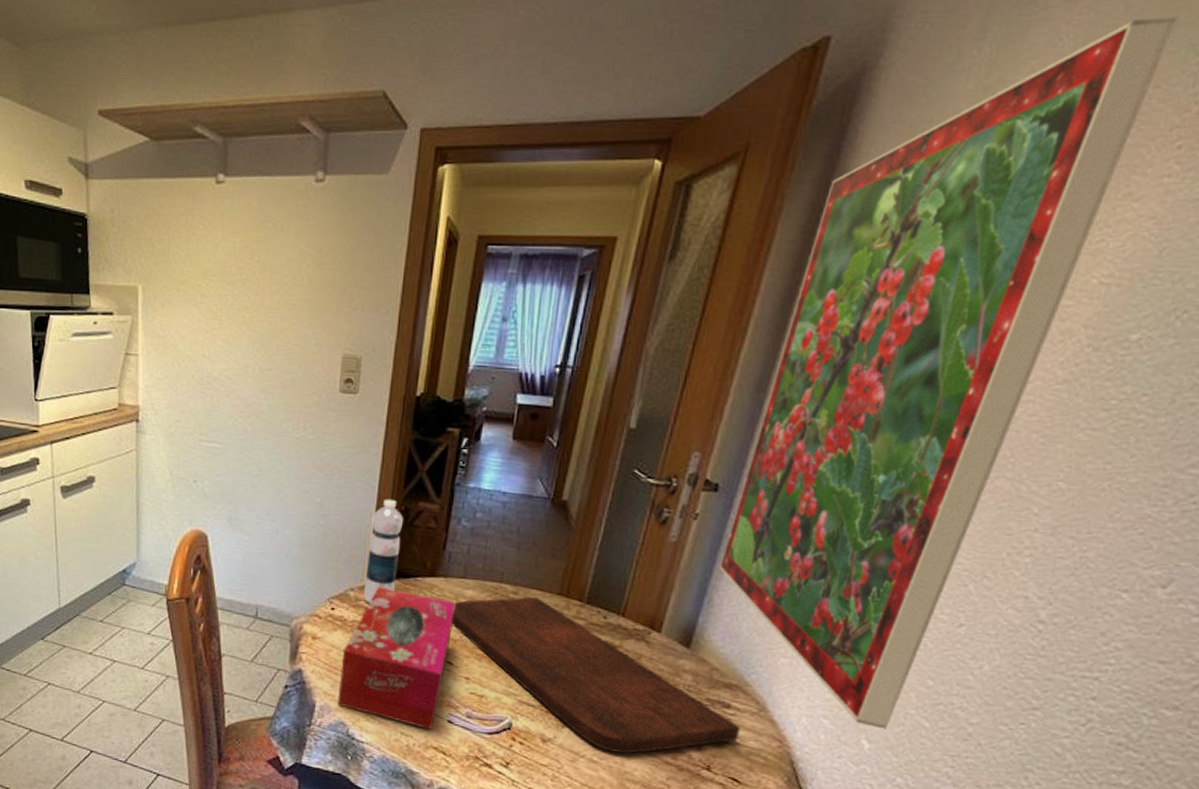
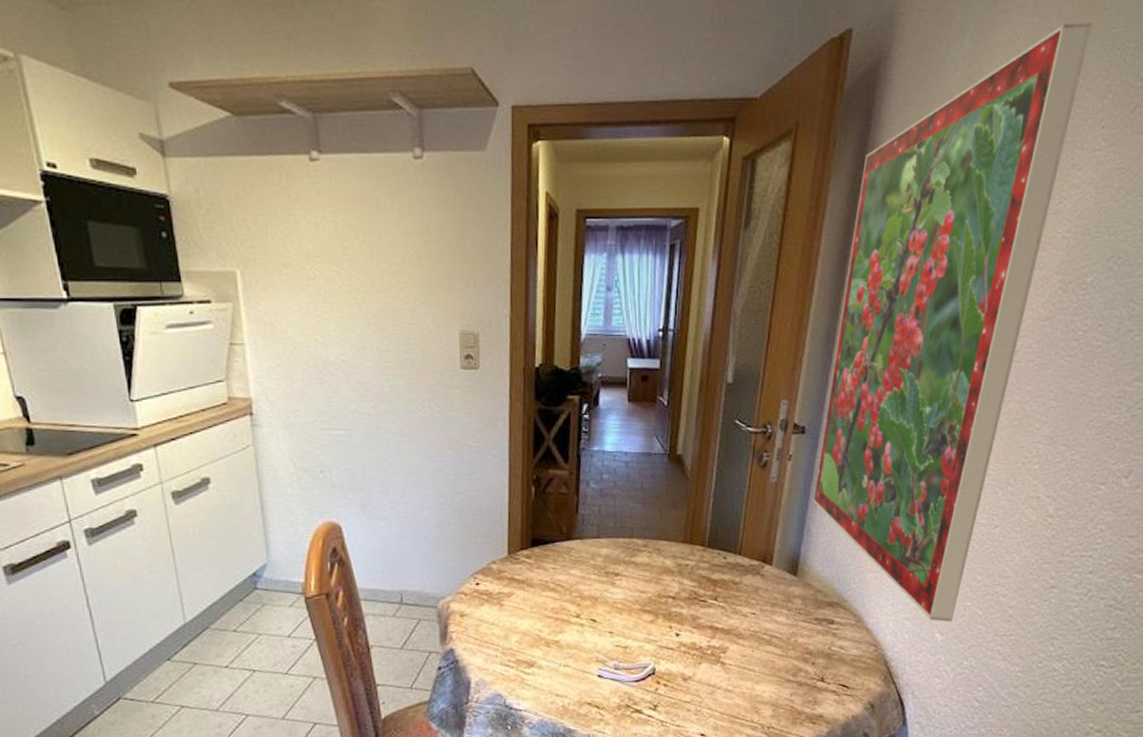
tissue box: present [337,587,456,730] -> none [491,556,593,687]
water bottle: present [364,499,404,603] -> none [505,469,537,574]
cutting board: present [451,596,741,754] -> none [591,547,844,679]

